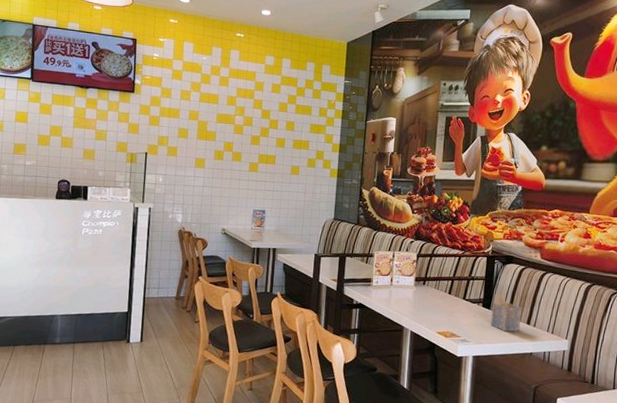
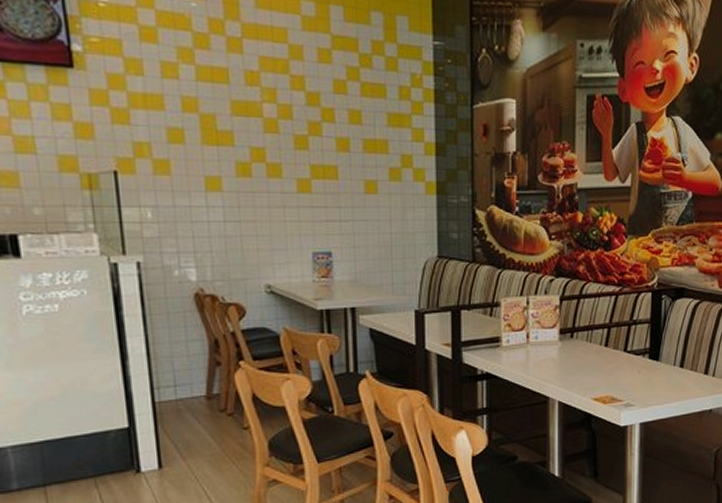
napkin holder: present [491,294,521,332] -> none [660,339,697,387]

